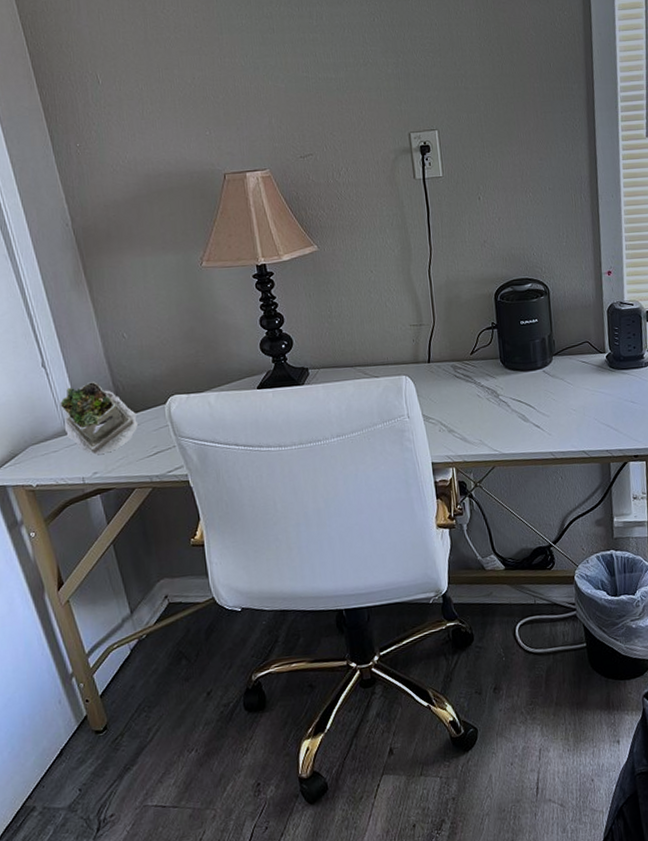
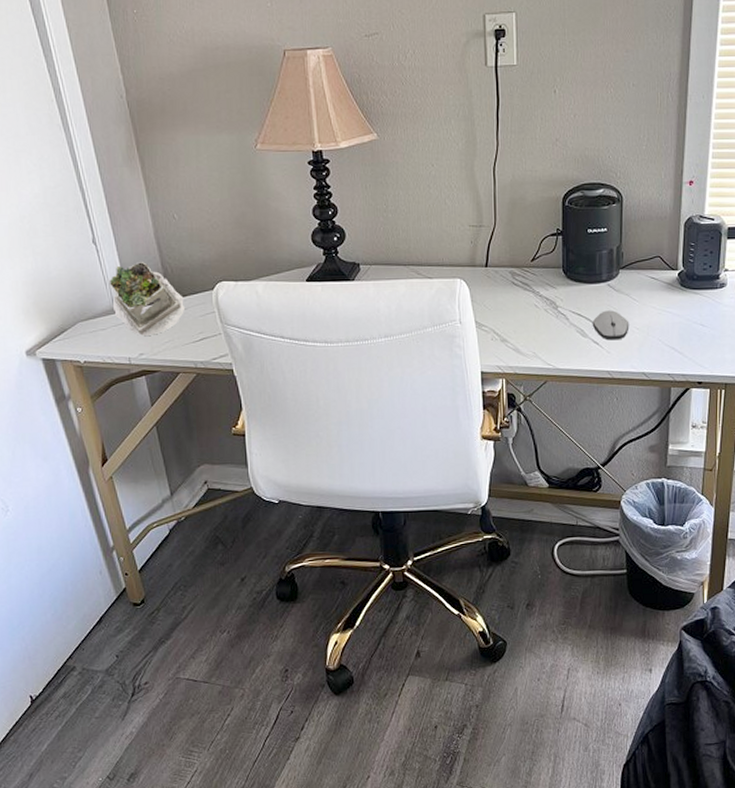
computer mouse: none [532,394,567,423] -> present [592,310,630,341]

